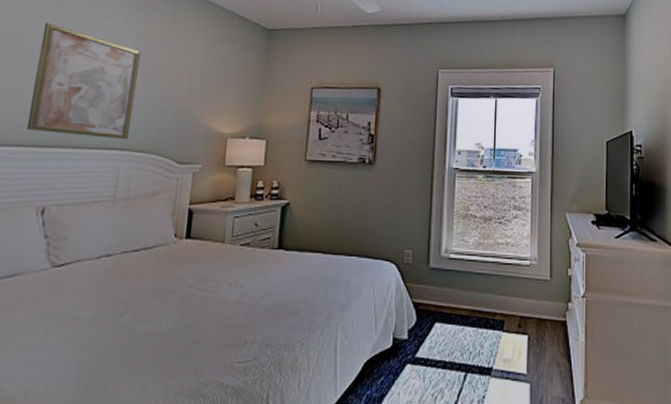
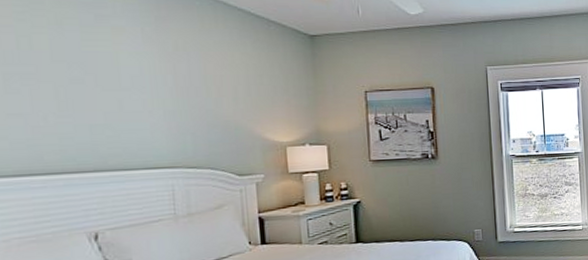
wall art: present [26,22,142,140] -> none [43,38,178,158]

